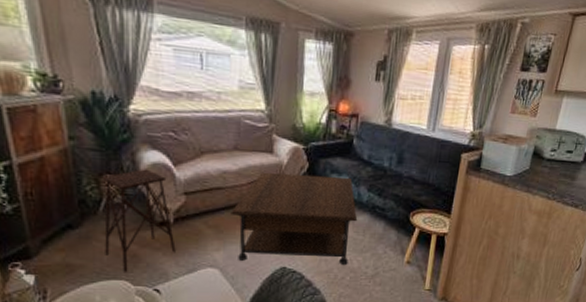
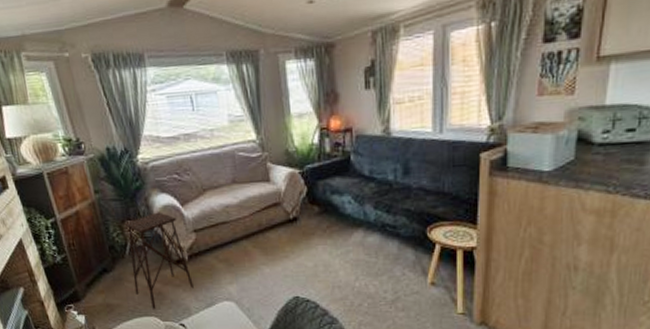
coffee table: present [231,172,358,265] -> none [238,196,367,292]

